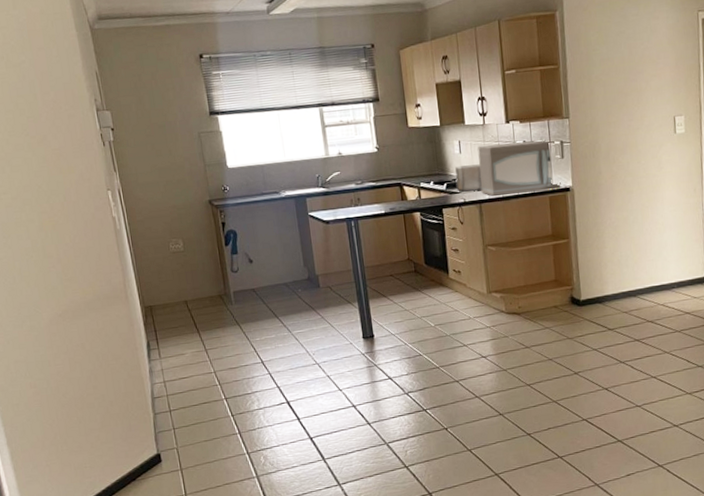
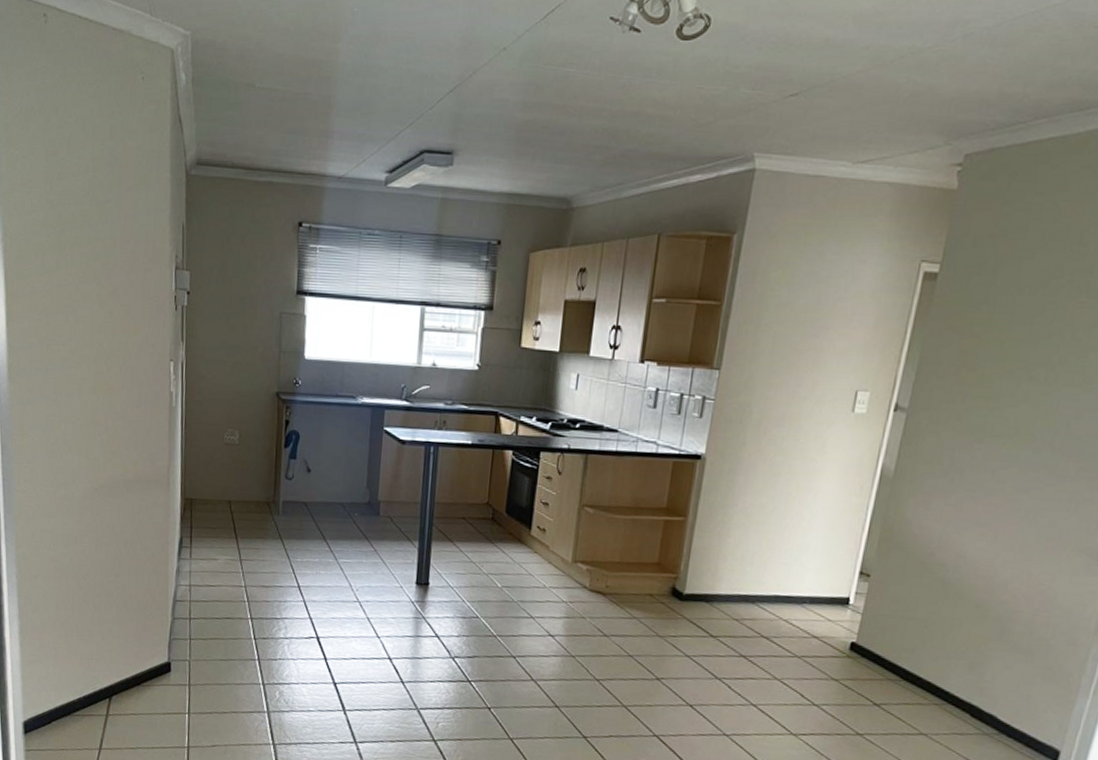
toaster: present [455,164,482,192] -> none [562,403,598,438]
microwave: present [478,139,561,196] -> none [591,384,692,454]

